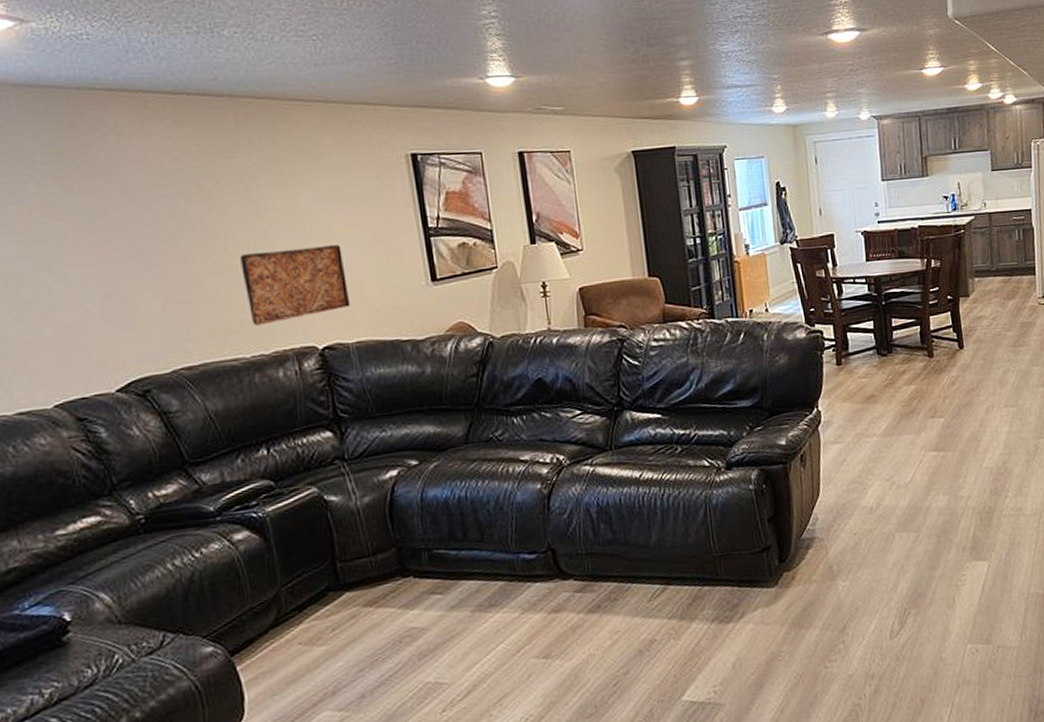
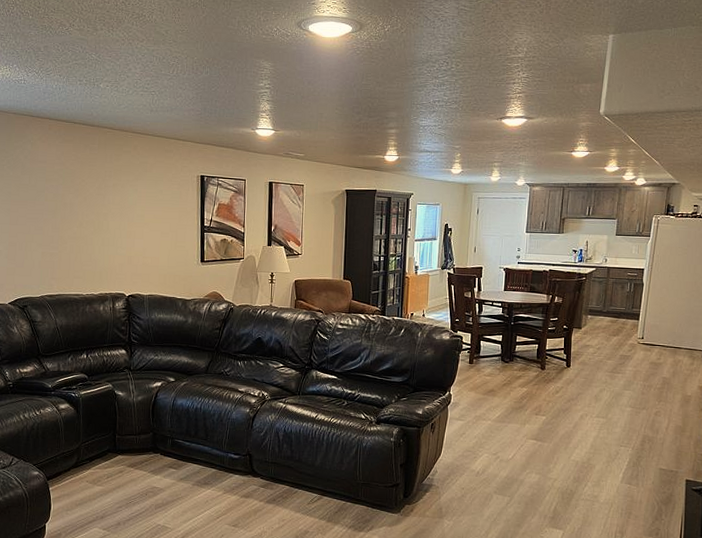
relief panel: present [240,244,351,326] -> none [88,228,149,275]

